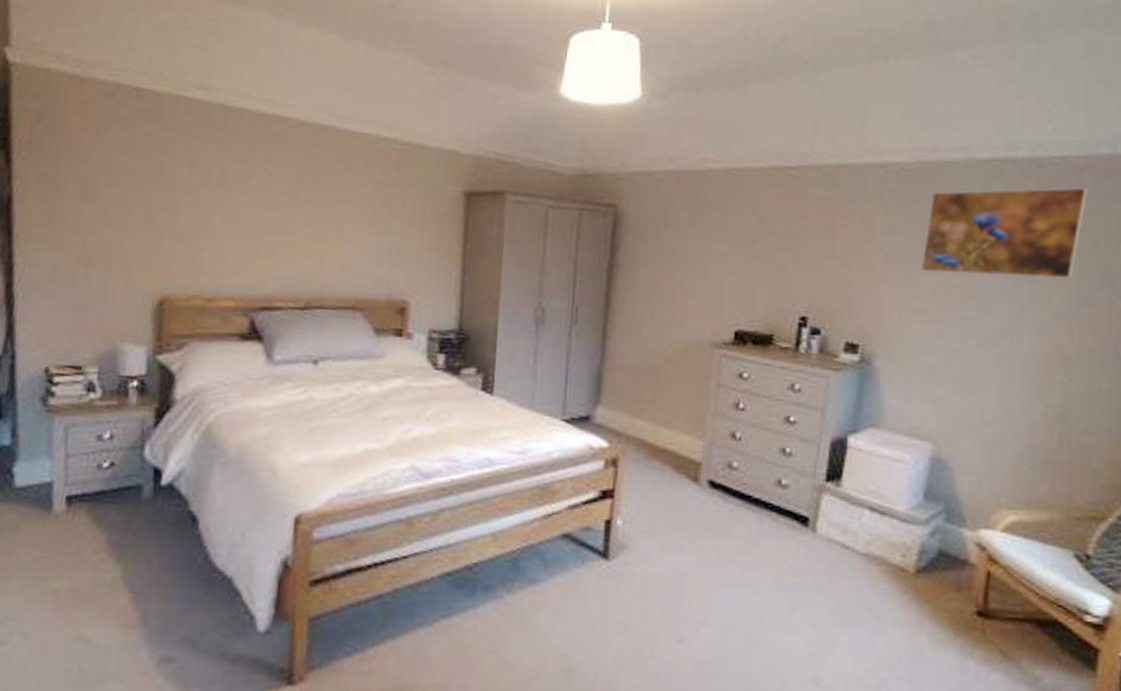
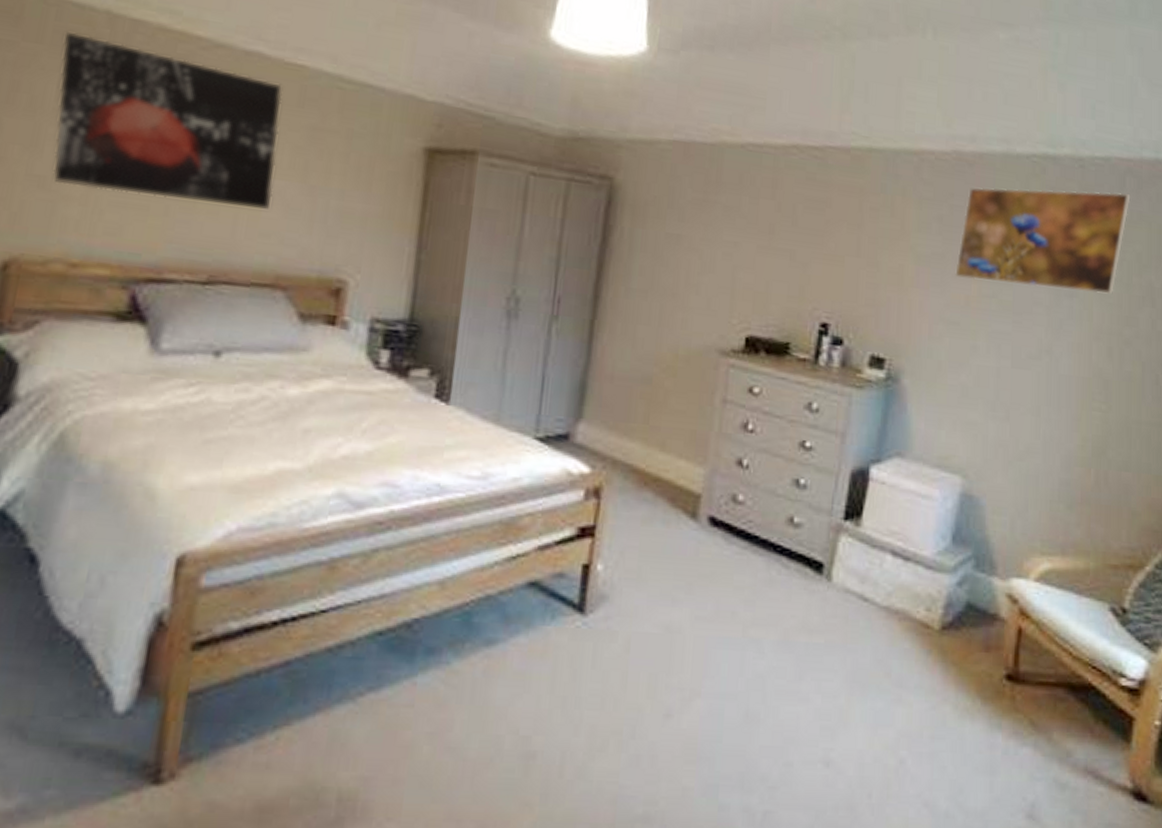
wall art: none [189,123,352,249] -> present [52,32,282,209]

